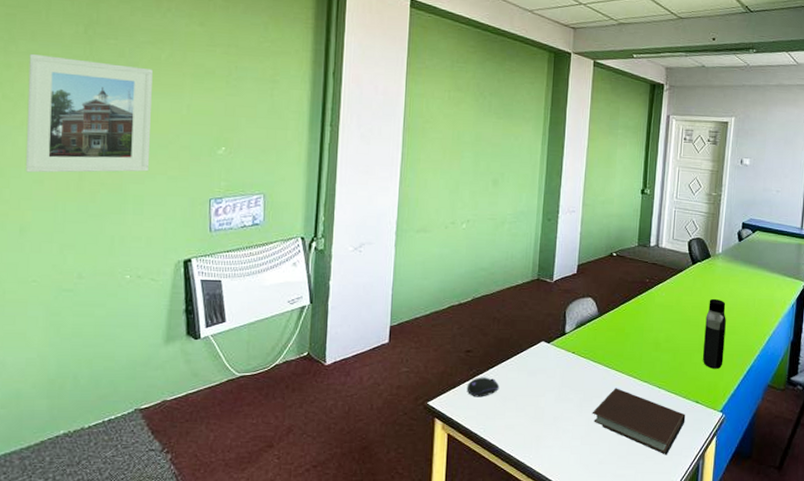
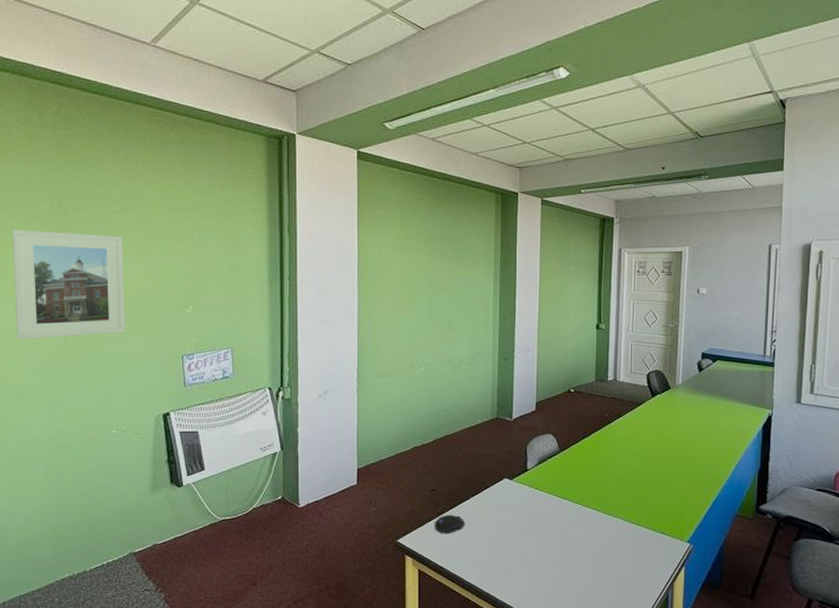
notebook: present [592,388,686,455] -> none [558,521,652,586]
water bottle: present [703,298,726,369] -> none [667,430,689,500]

